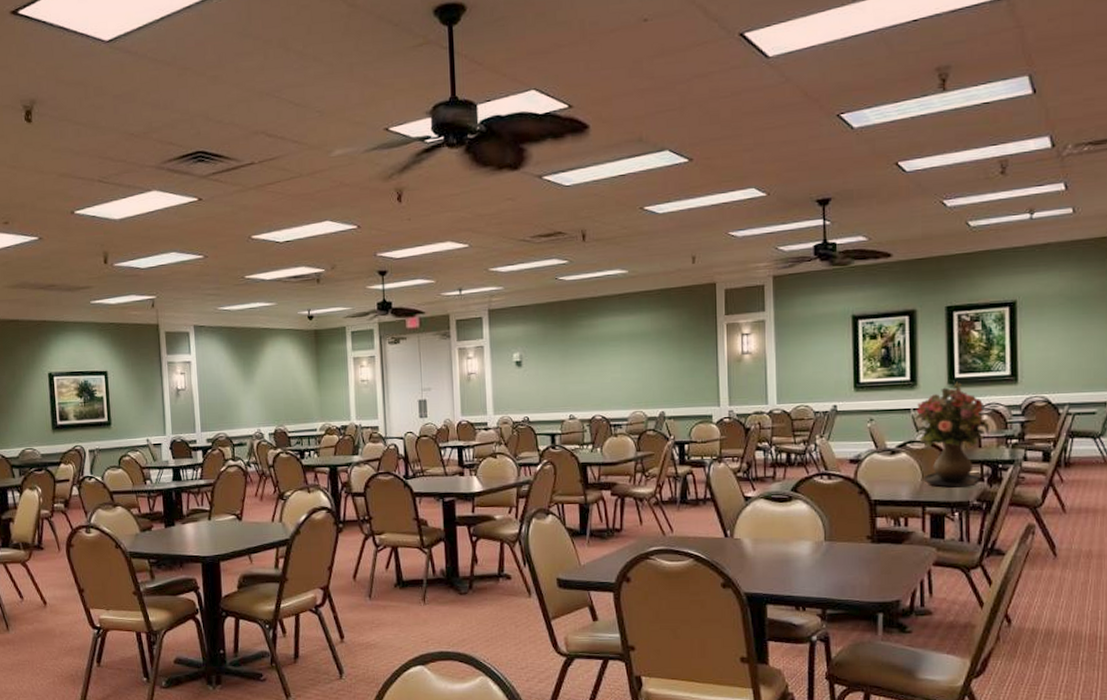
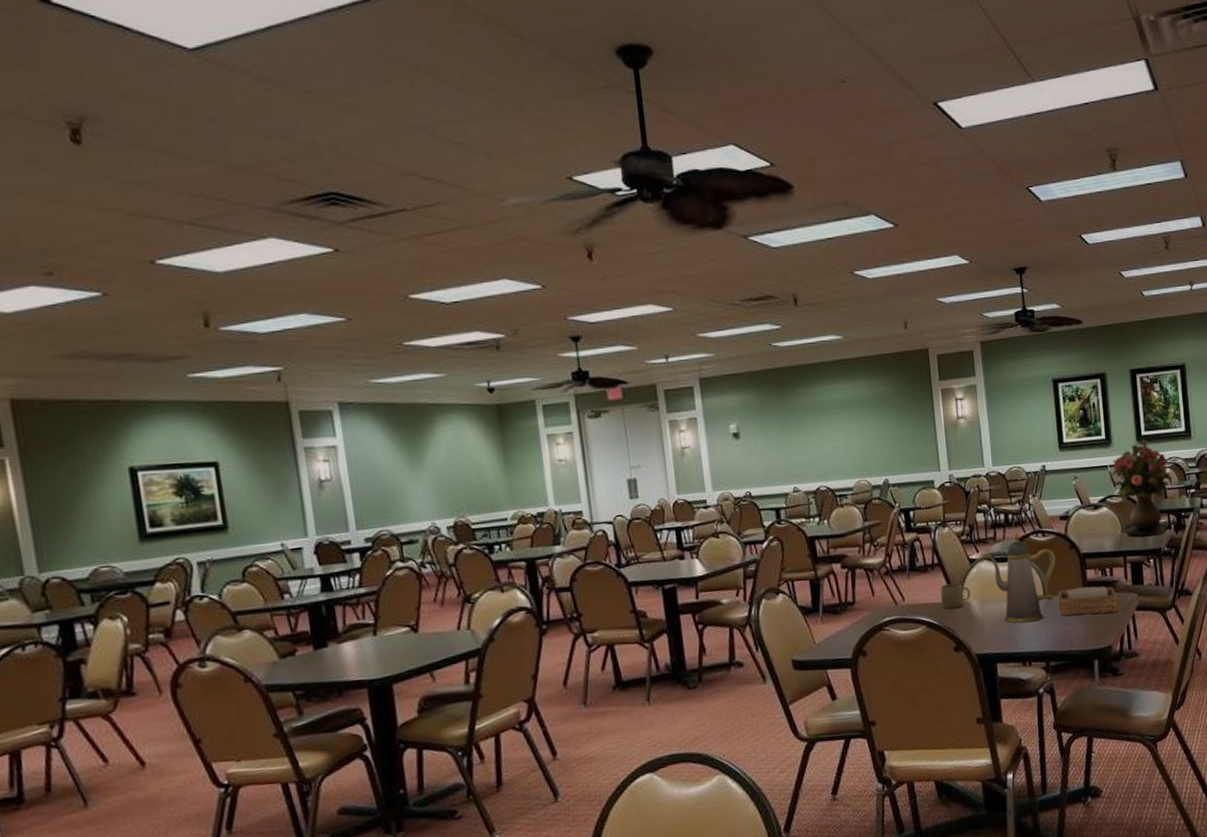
mug: none [711,520,743,546] -> present [940,583,971,611]
coffee pot: none [758,473,842,567] -> present [981,532,1056,623]
napkin holder: none [841,535,912,566] -> present [1057,585,1119,616]

